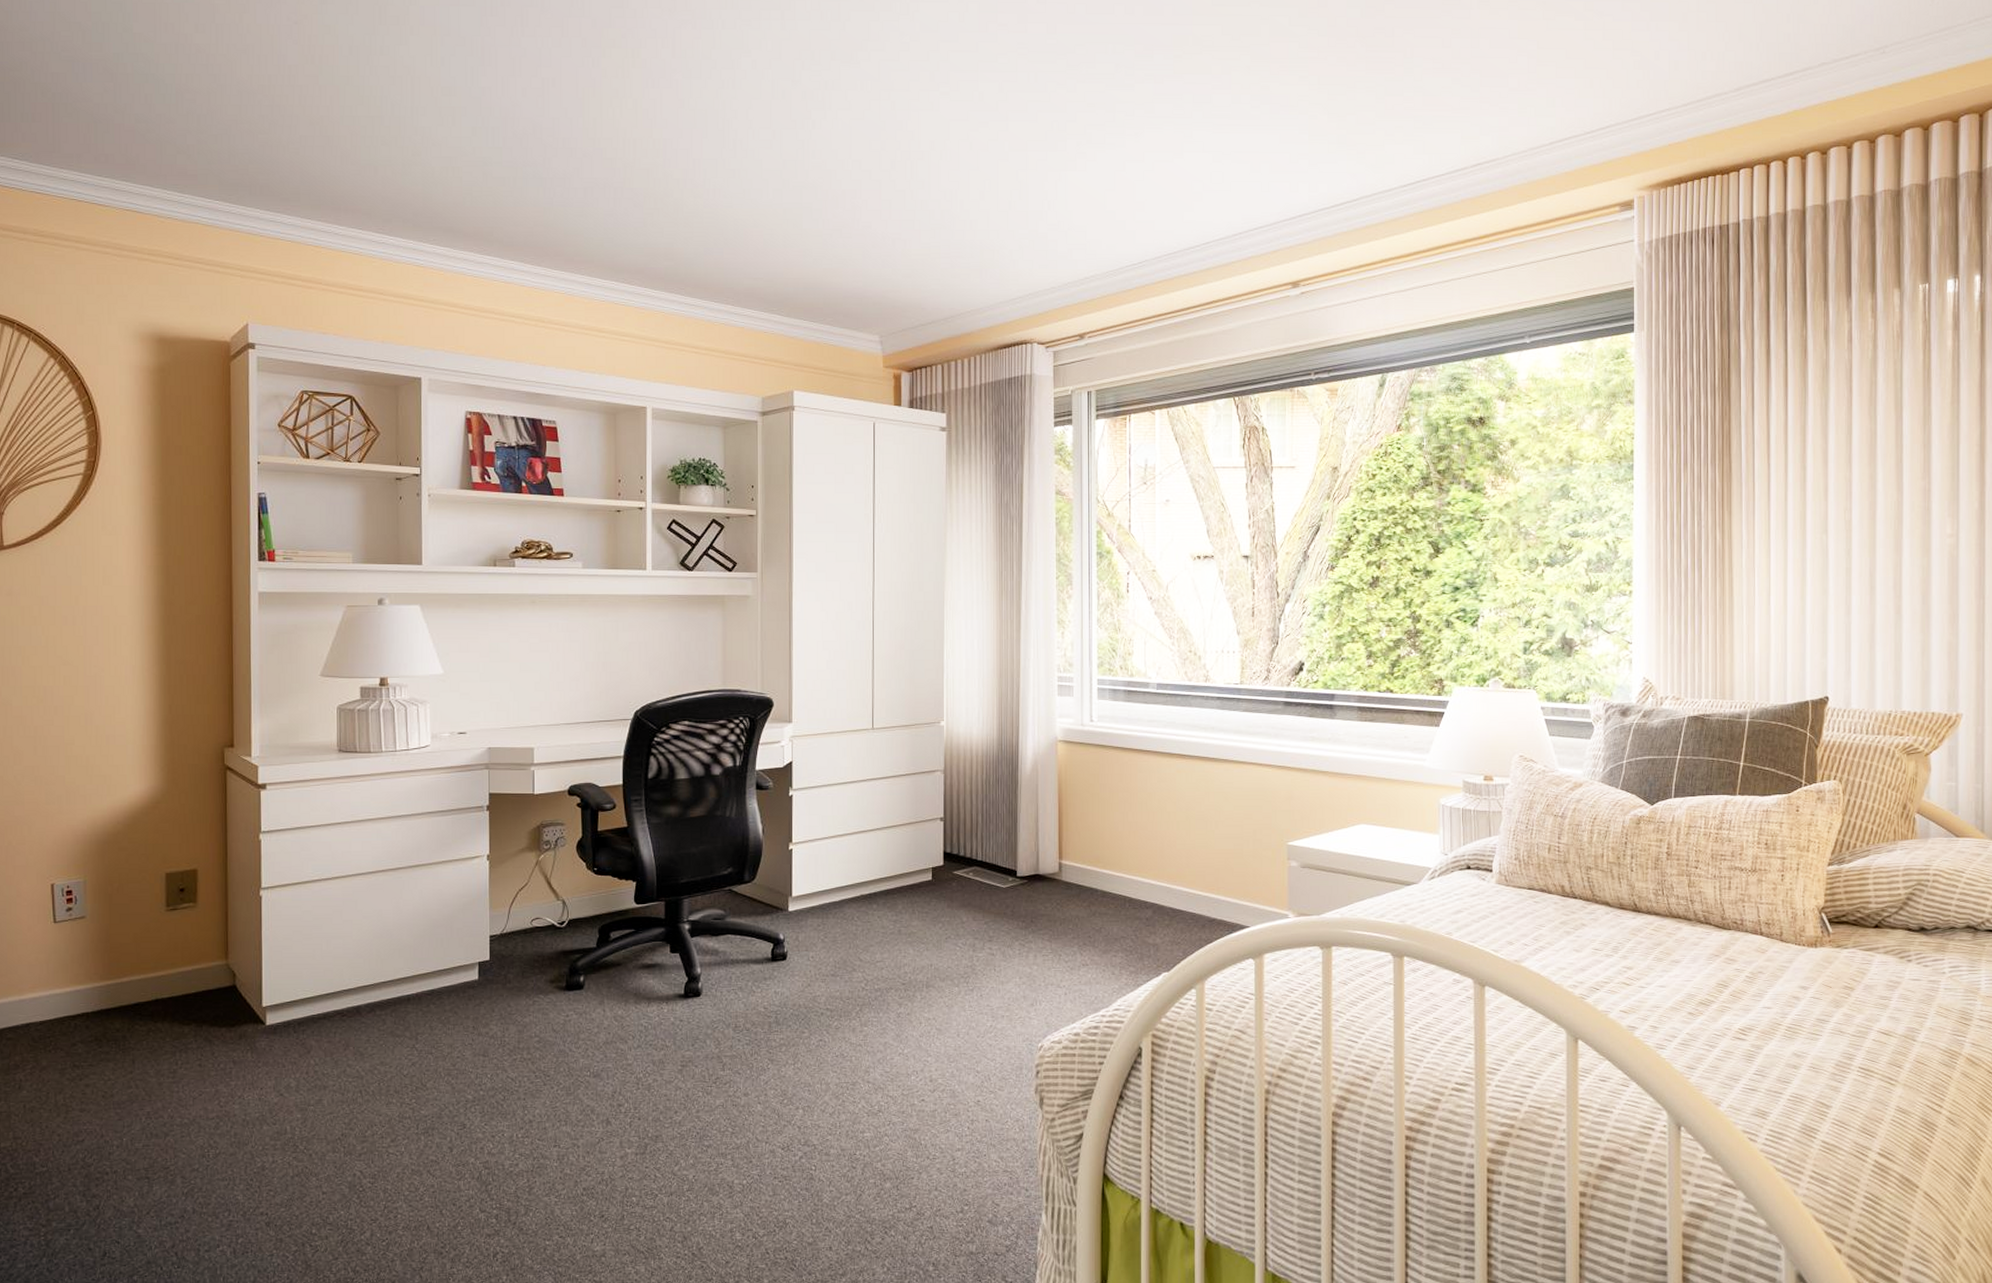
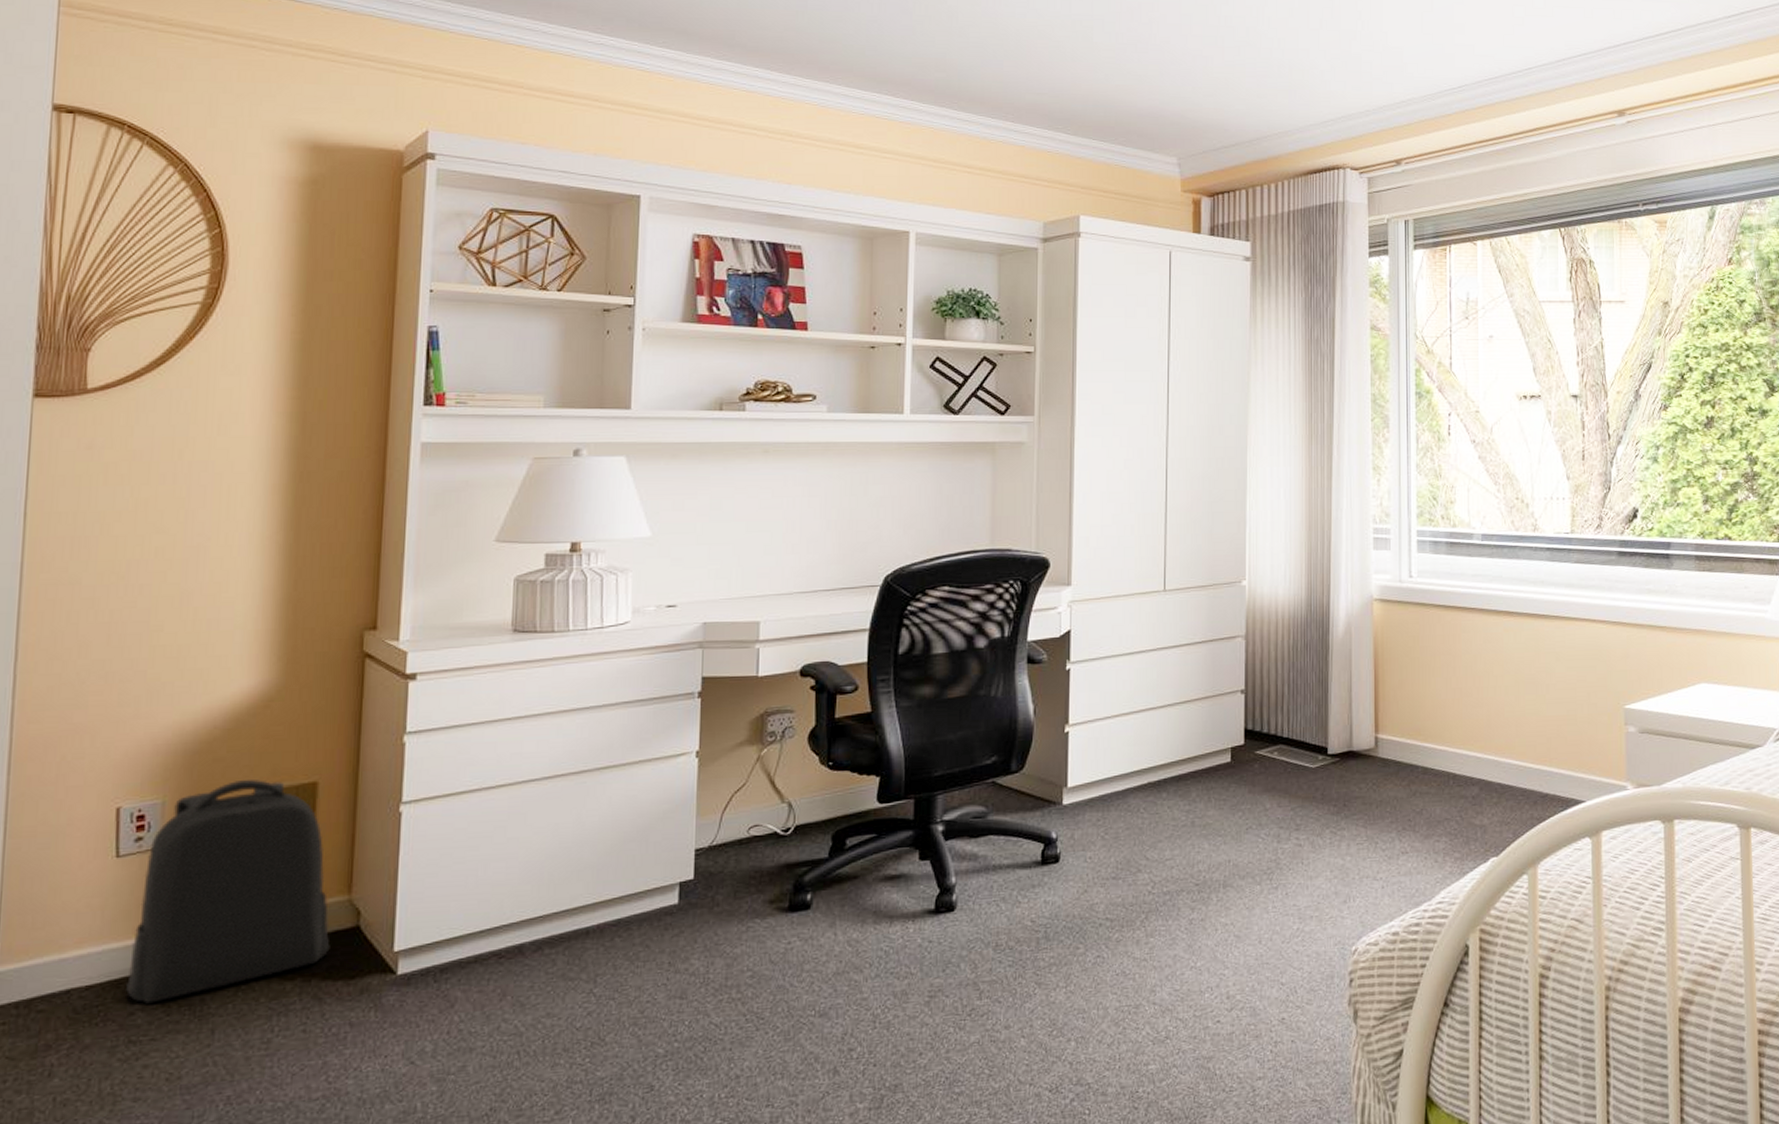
backpack: none [69,866,215,1037] -> present [126,780,330,1004]

